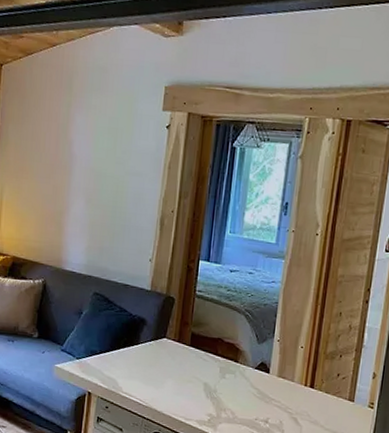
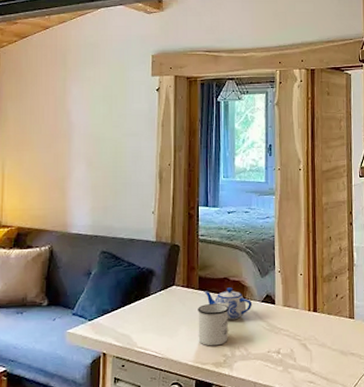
mug: none [184,361,220,404] -> present [198,303,229,346]
teapot: none [195,348,245,382] -> present [203,287,253,320]

